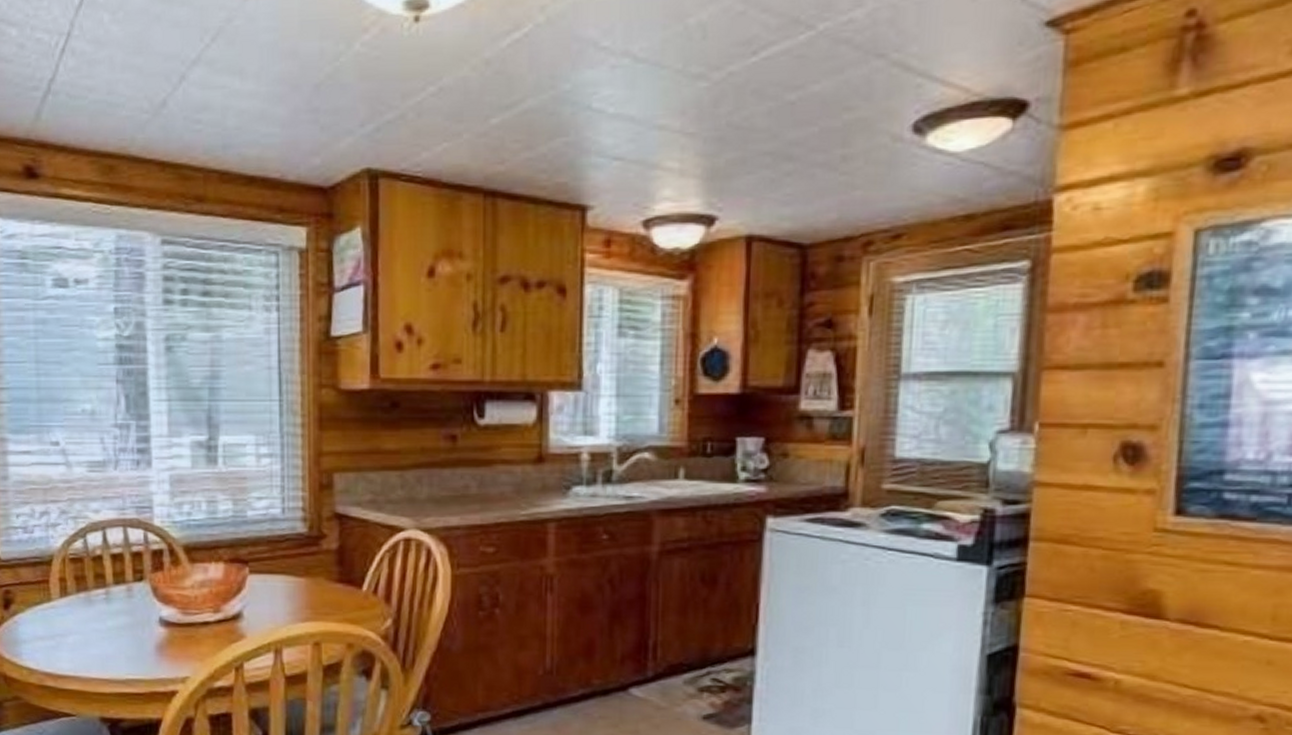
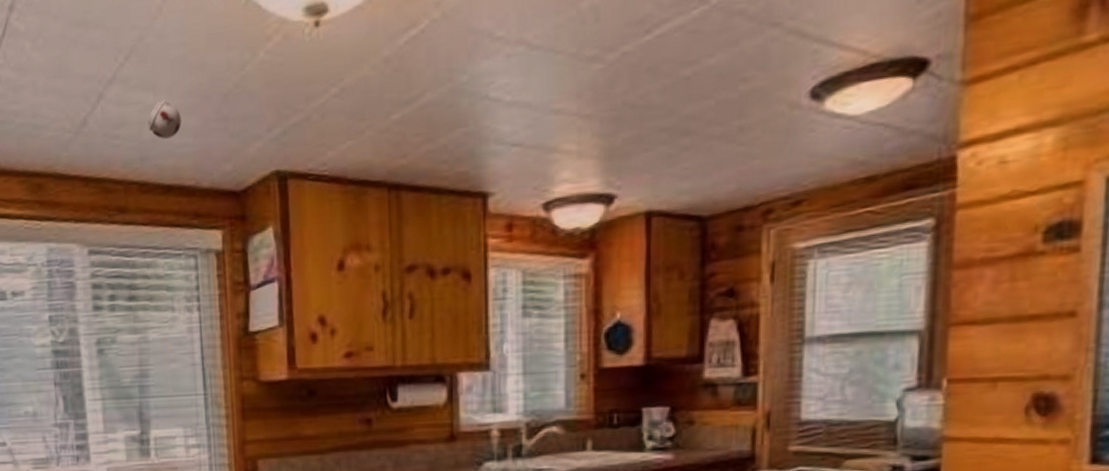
smoke detector: none [233,86,269,127] -> present [148,100,182,139]

